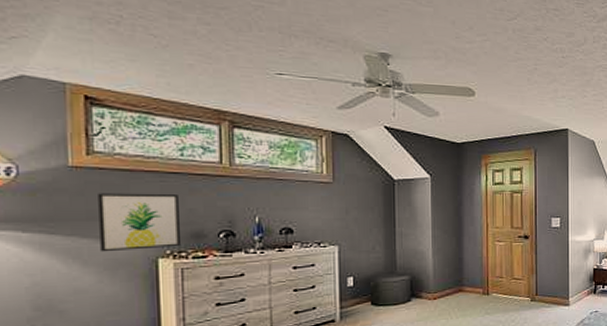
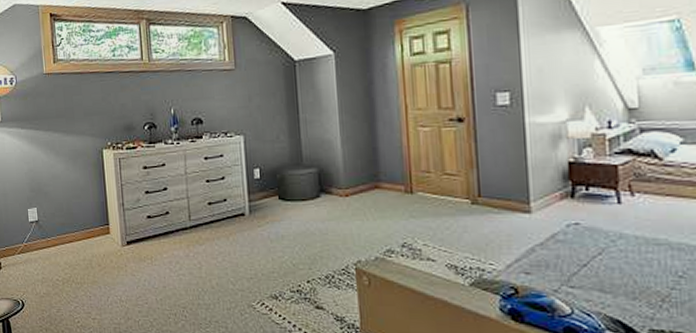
wall art: present [98,193,182,252] -> none [62,91,118,144]

